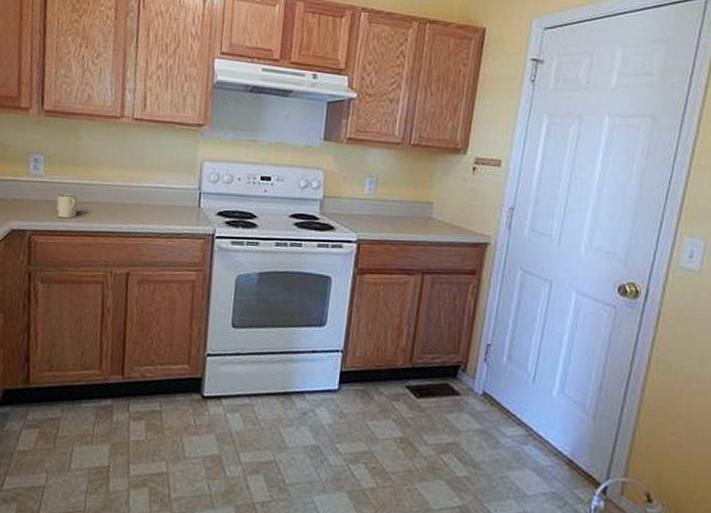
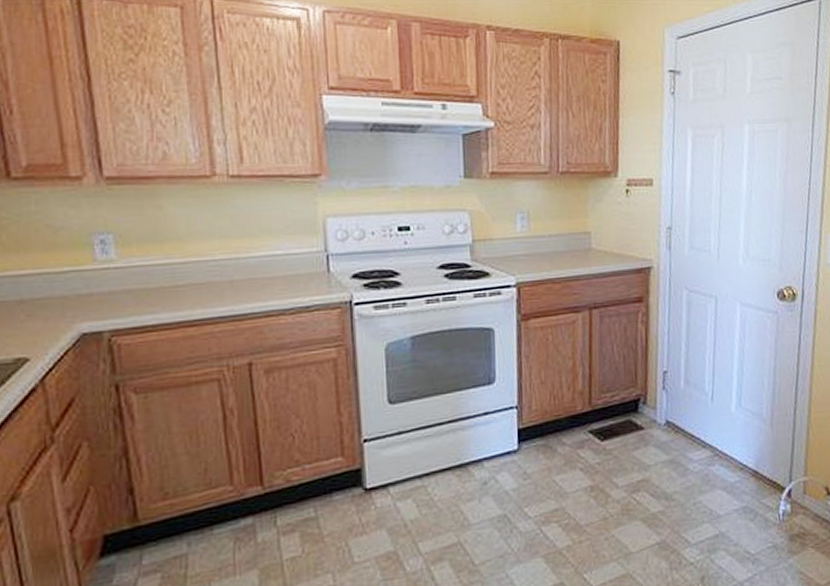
mug: present [55,193,77,219] -> none [140,278,170,310]

